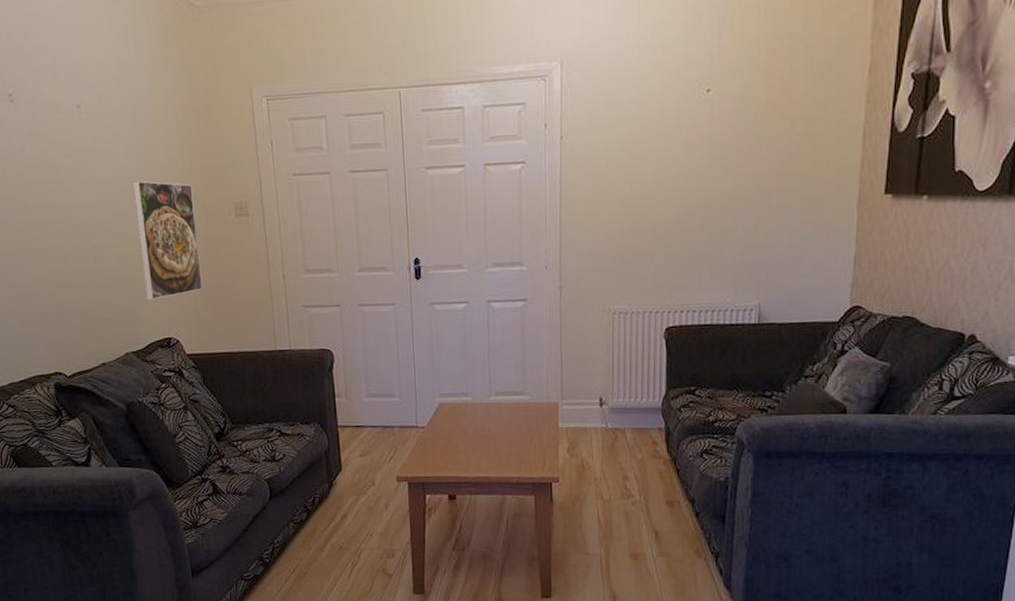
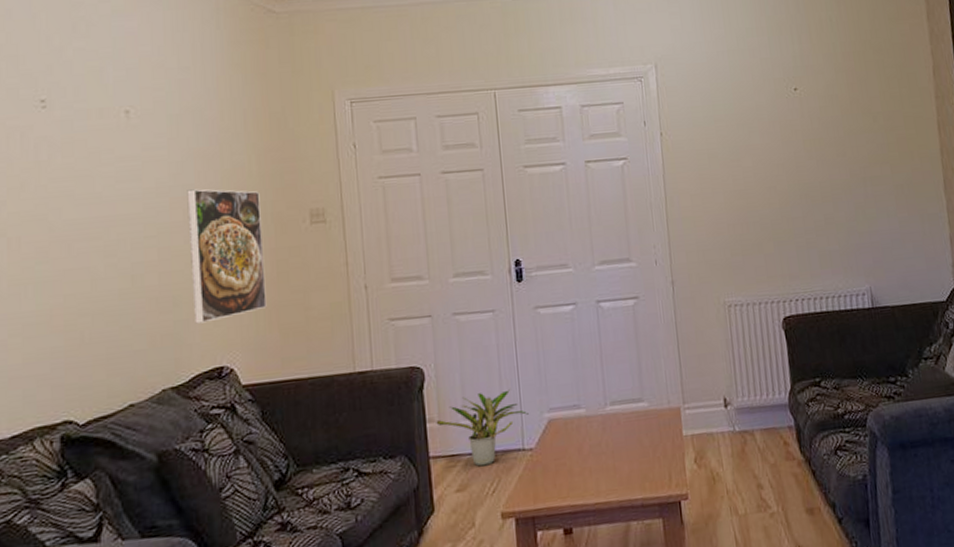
potted plant: none [343,375,422,438] -> present [436,389,529,467]

